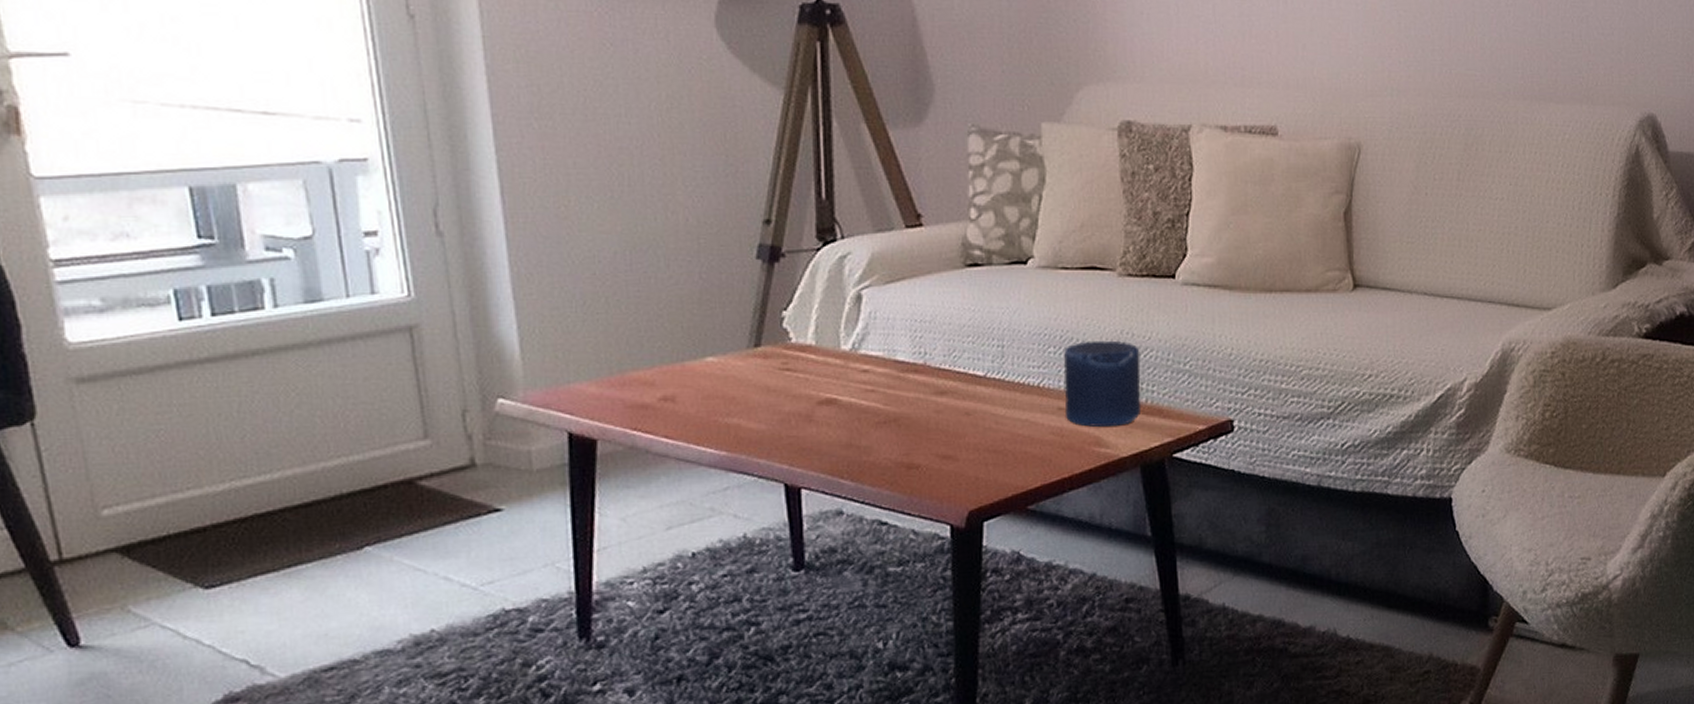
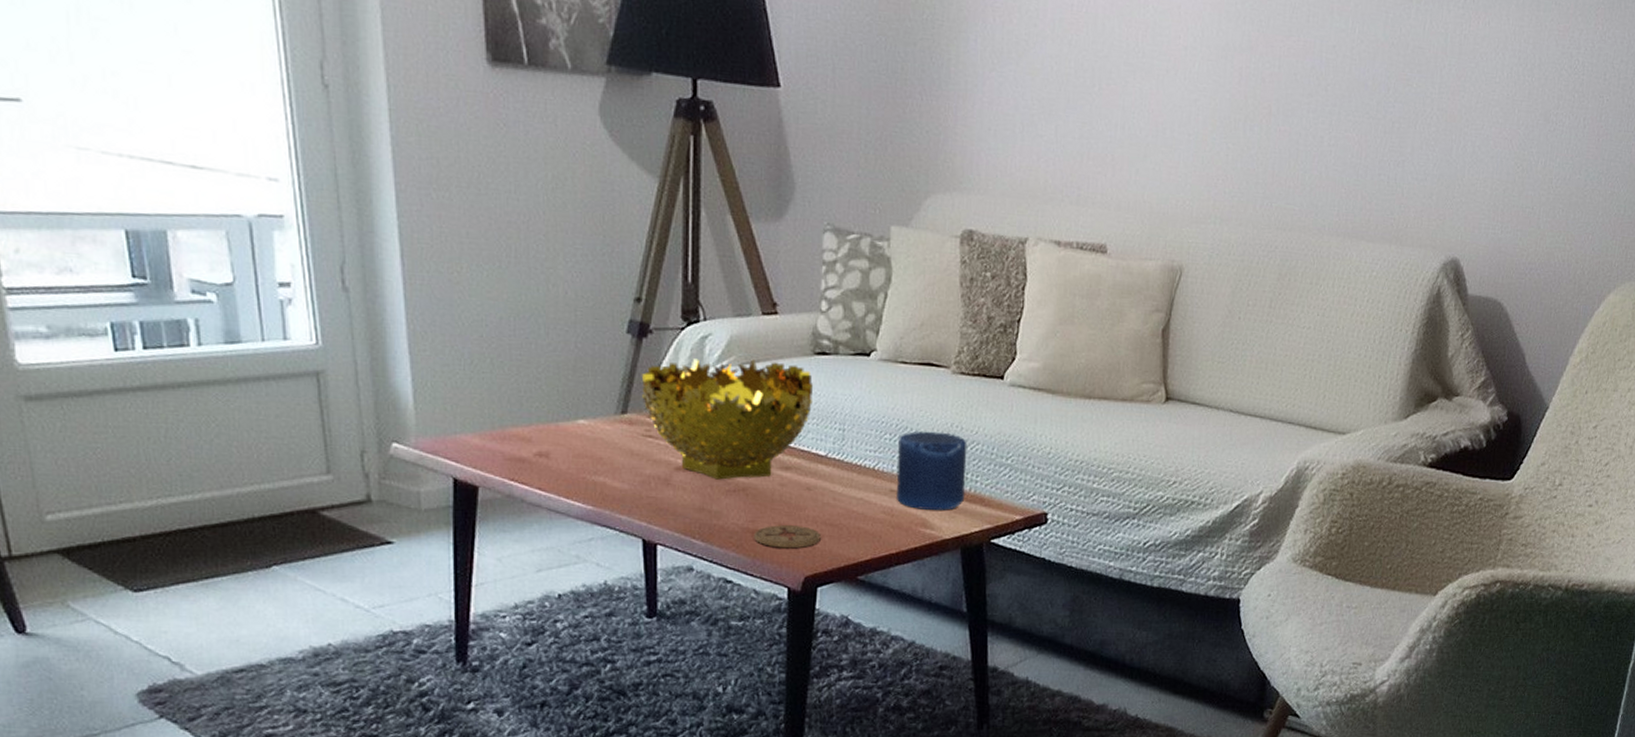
decorative bowl: none [776,277,967,412] -> present [642,358,814,480]
coaster: none [909,455,984,482] -> present [754,525,821,549]

